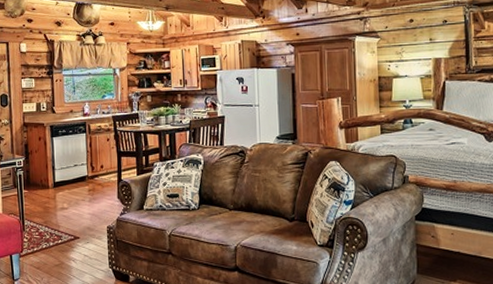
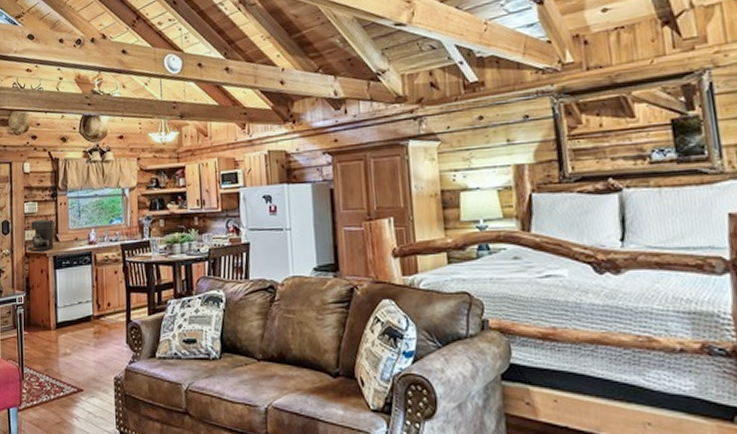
coffee maker: none [25,93,51,122] -> present [27,219,54,252]

